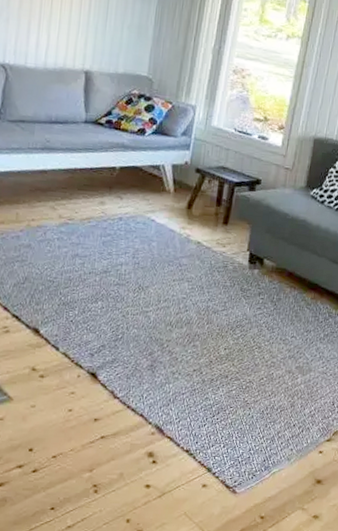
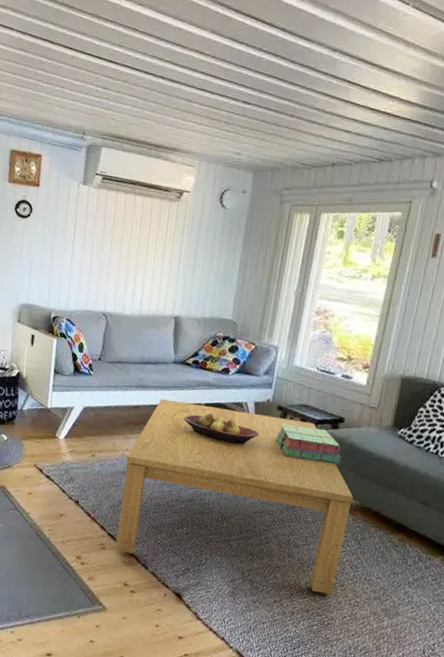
coffee table: none [21,162,270,358] -> present [115,399,354,595]
fruit bowl: none [97,176,177,210] -> present [184,413,259,445]
stack of books: none [192,186,259,226] -> present [274,423,342,464]

